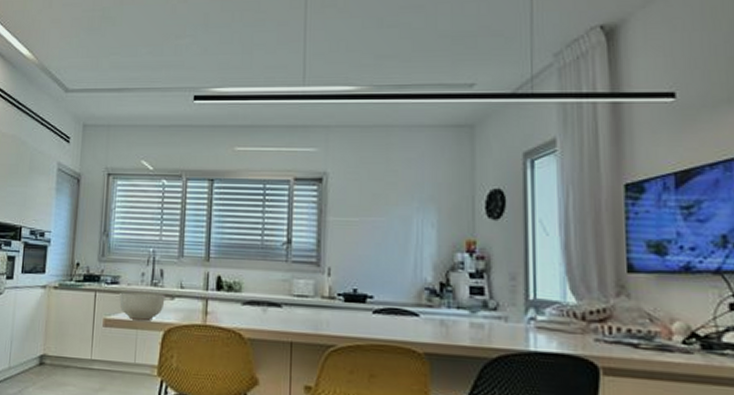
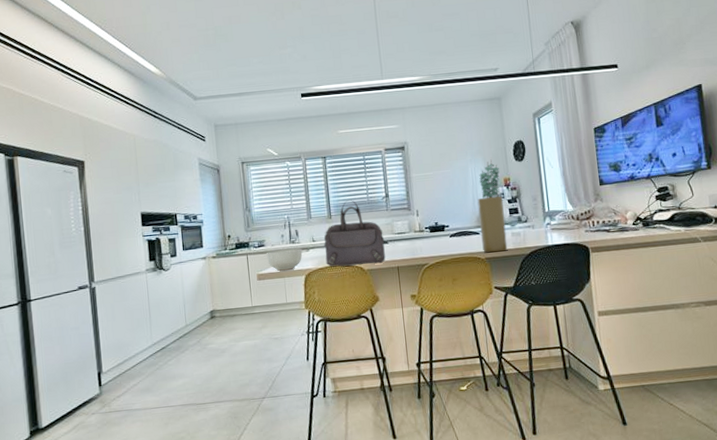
handbag: none [193,240,278,333] -> present [323,200,386,267]
vase: none [421,211,461,348] -> present [477,159,508,253]

